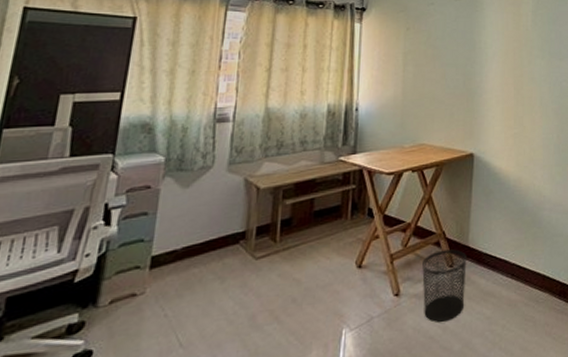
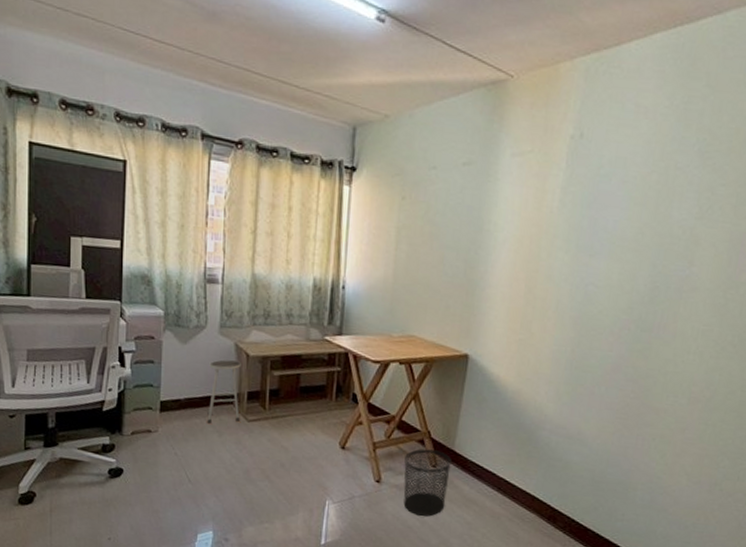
stool: none [207,196,251,272] -> present [207,359,241,425]

